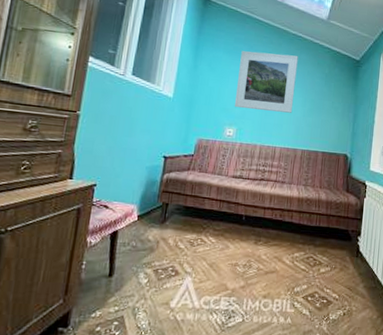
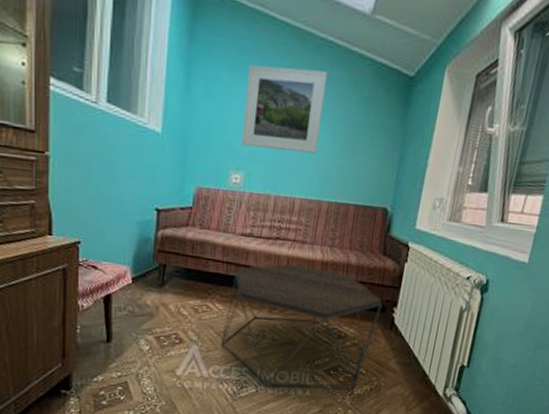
coffee table: none [212,200,349,316] -> present [221,263,383,388]

